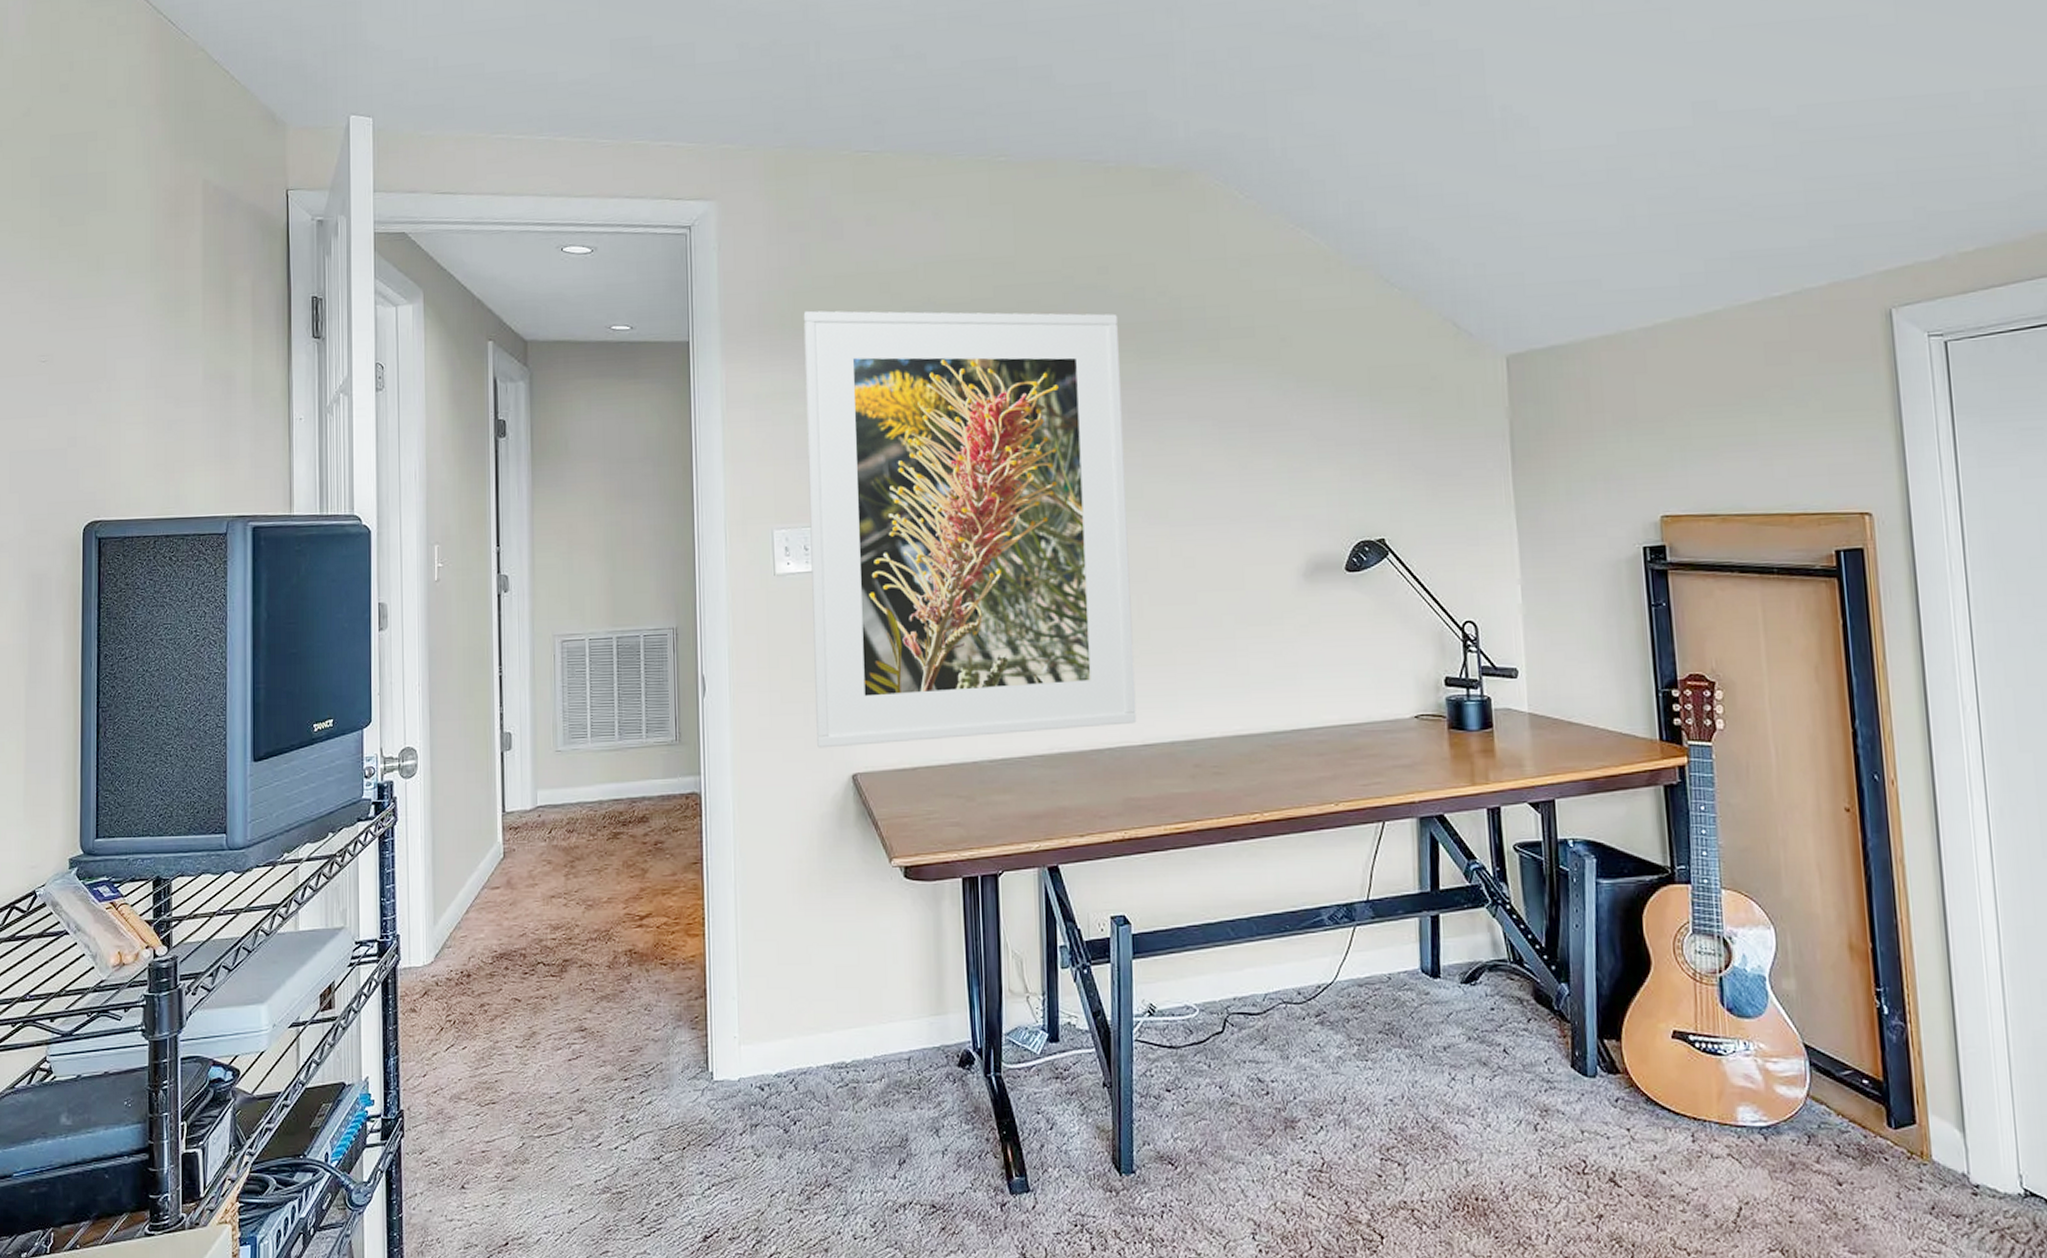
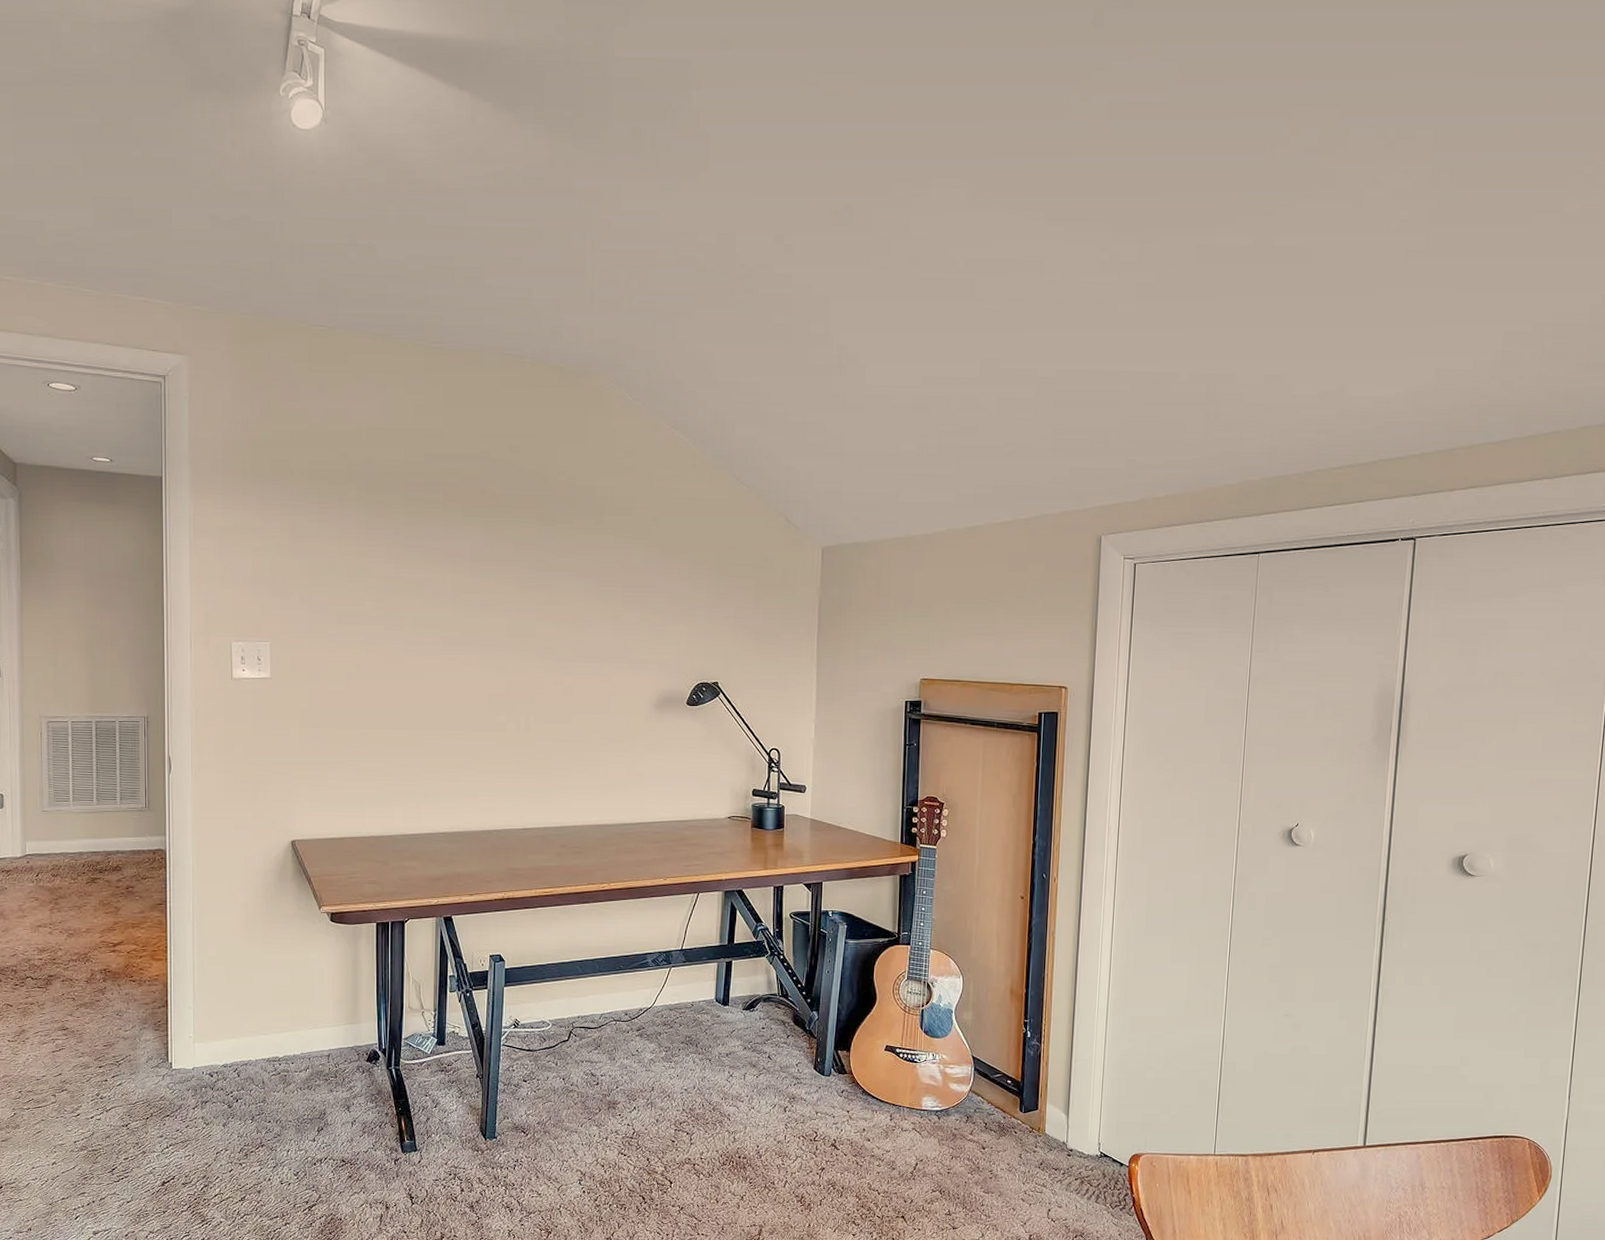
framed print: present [803,310,1137,748] -> none [262,459,525,819]

